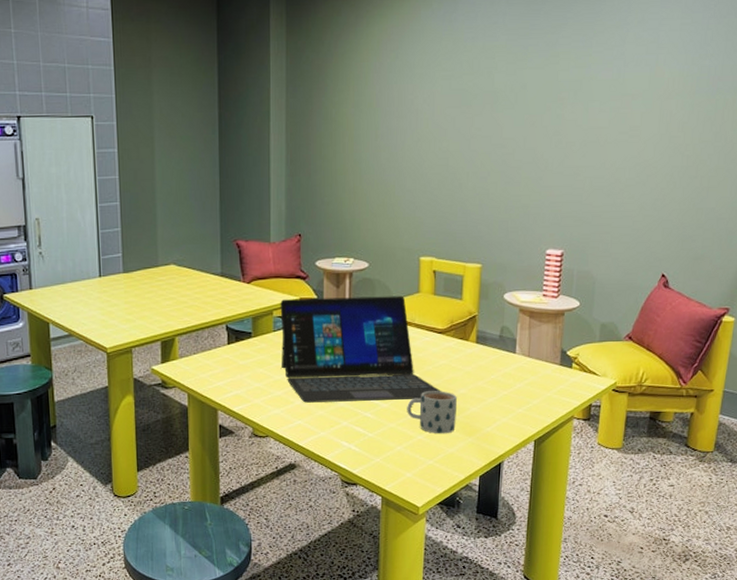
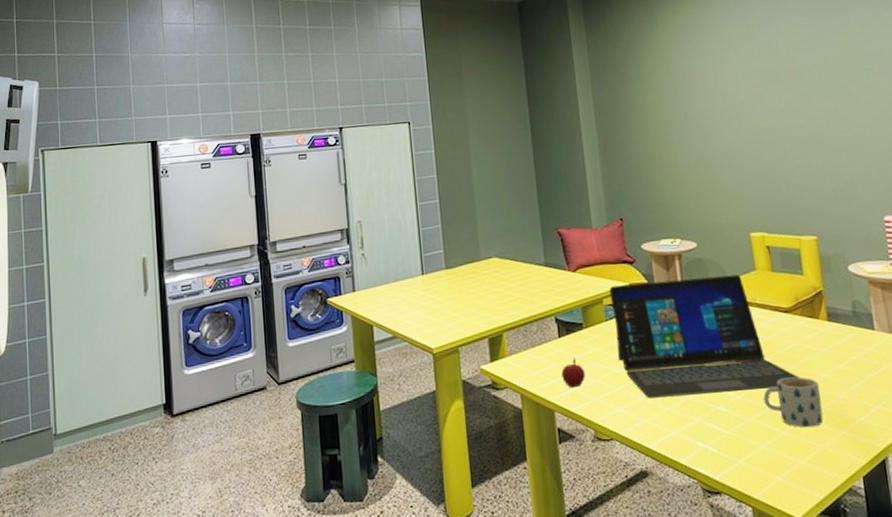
apple: none [227,363,249,391] -> present [561,357,585,388]

